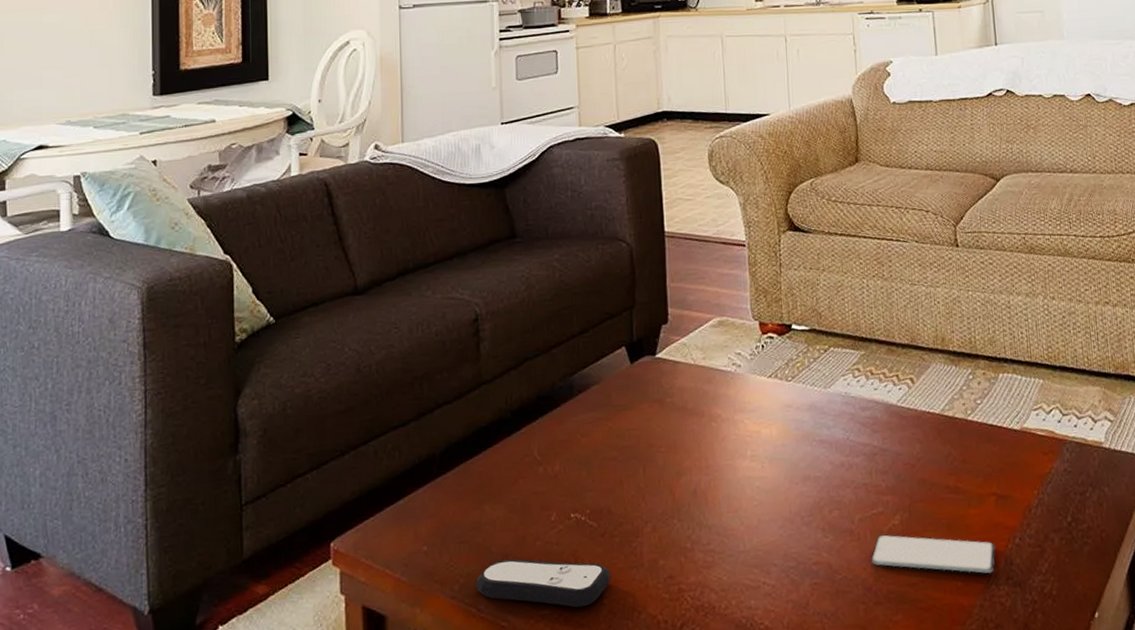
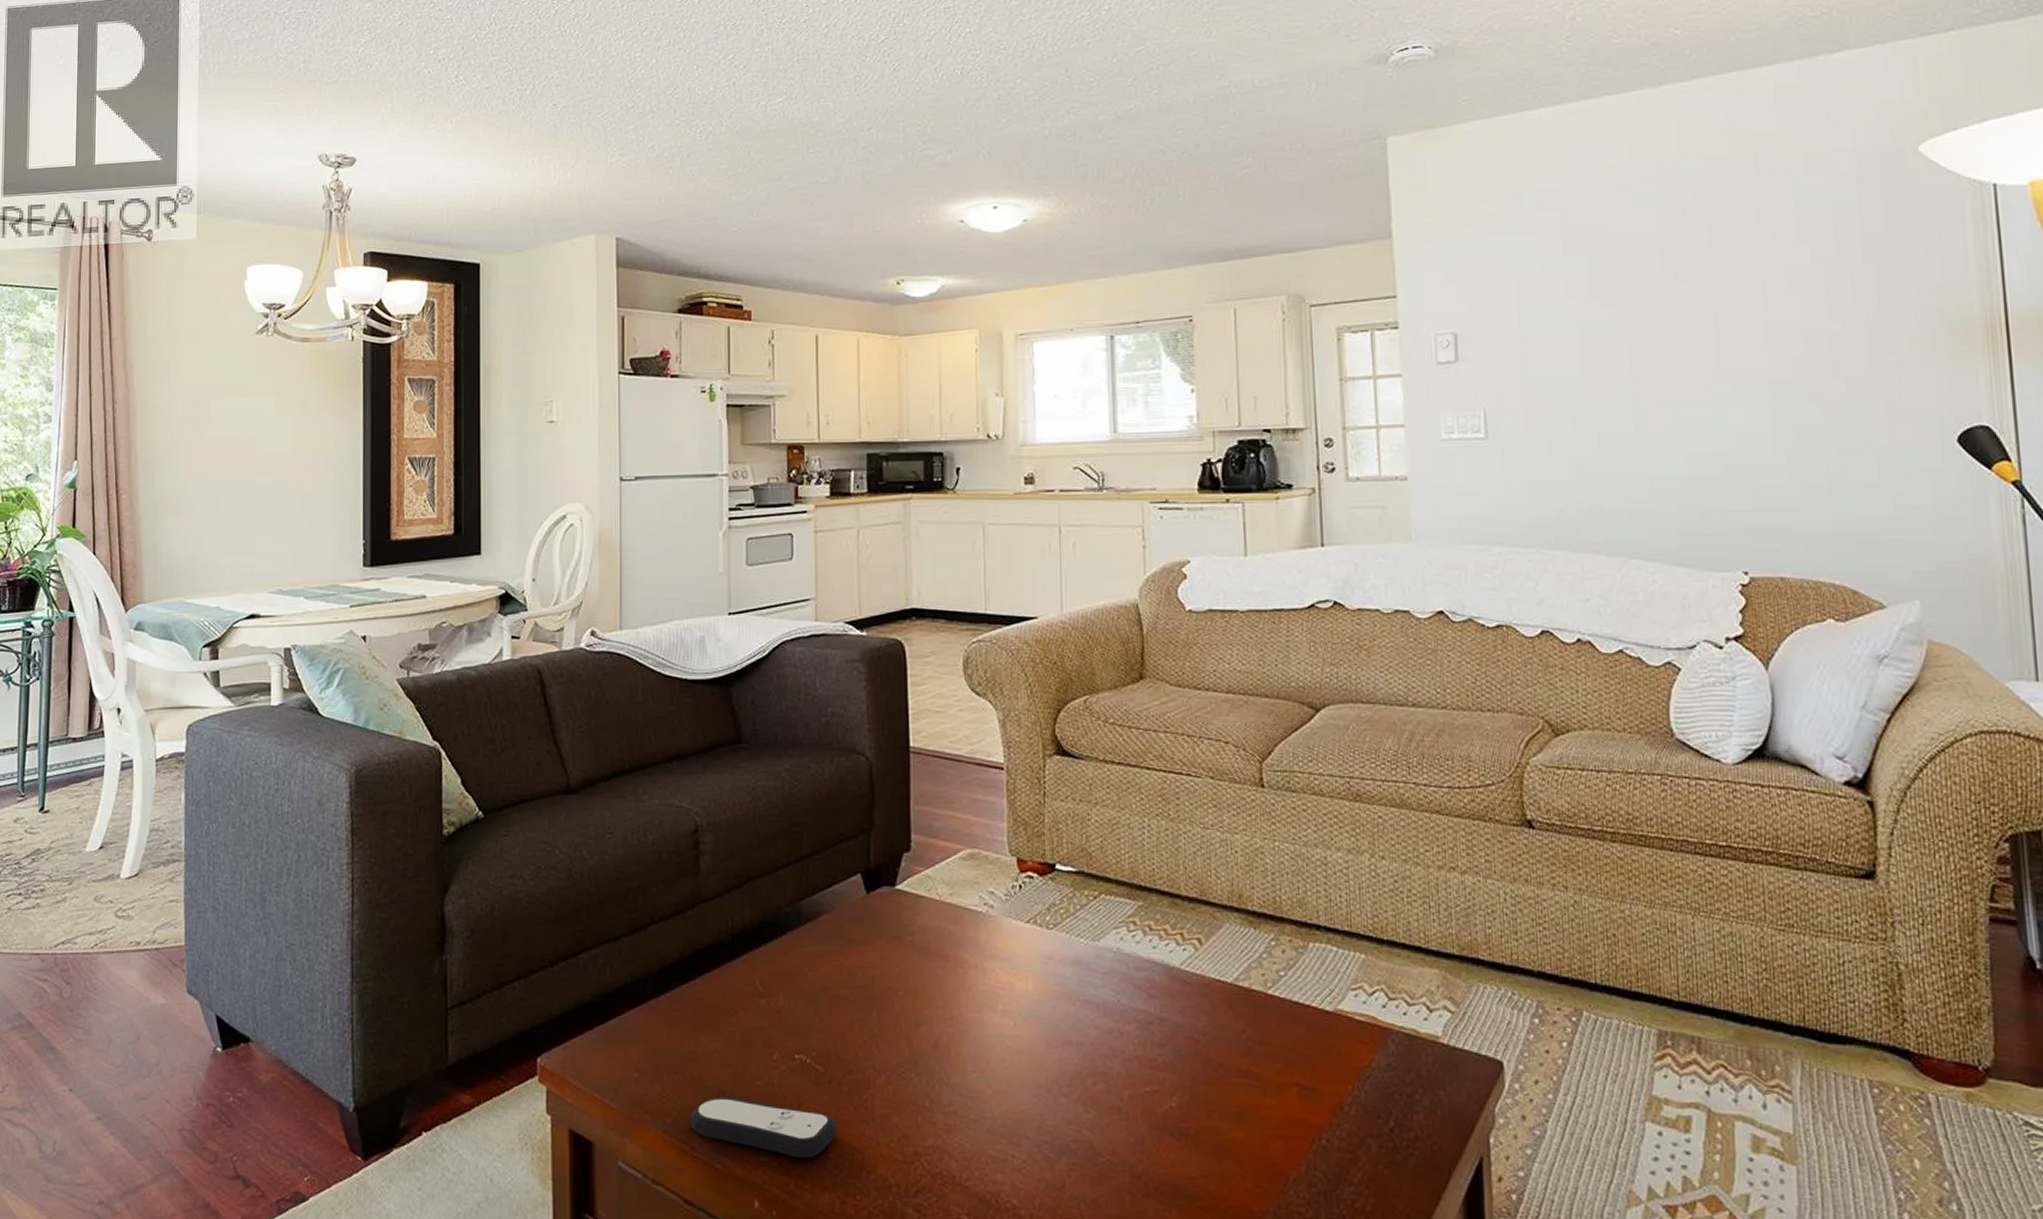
smartphone: present [871,534,996,573] -> none [1142,1117,1296,1176]

